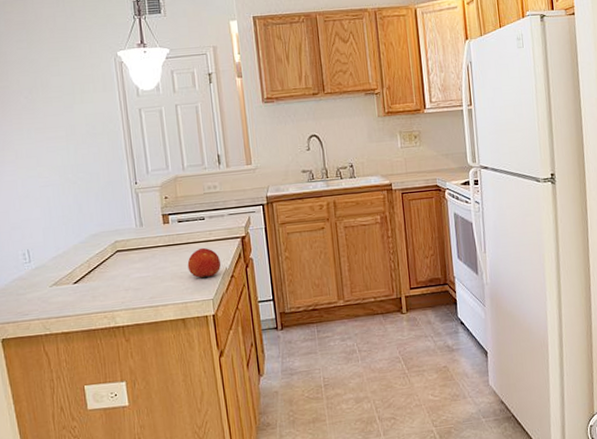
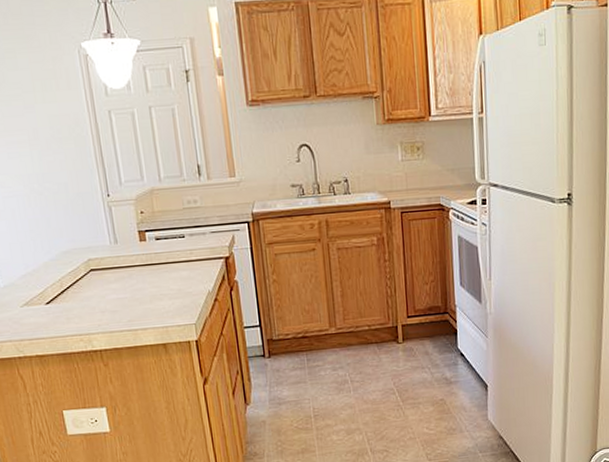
fruit: present [187,247,222,279] -> none [167,268,204,302]

